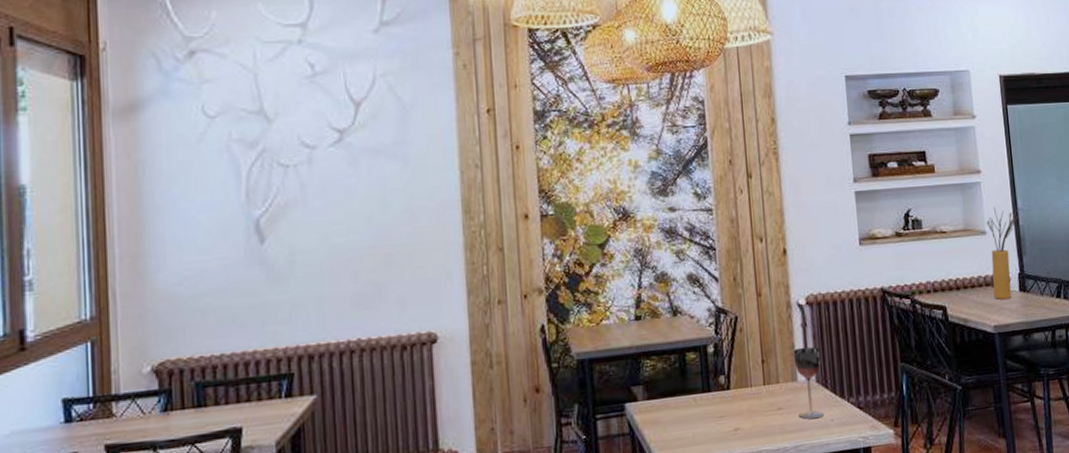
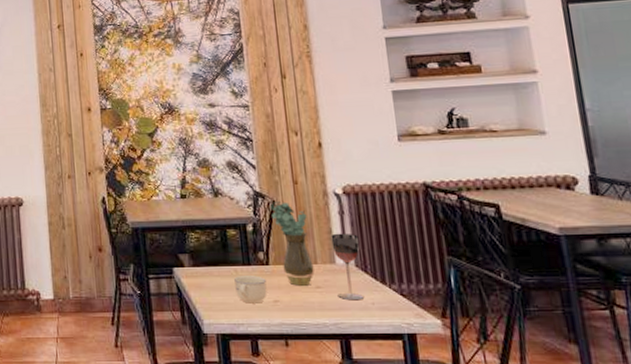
cup: none [693,402,728,436] -> present [234,275,268,304]
vase: none [732,315,776,410] -> present [270,199,315,286]
vase: present [986,207,1020,300] -> none [546,107,589,202]

